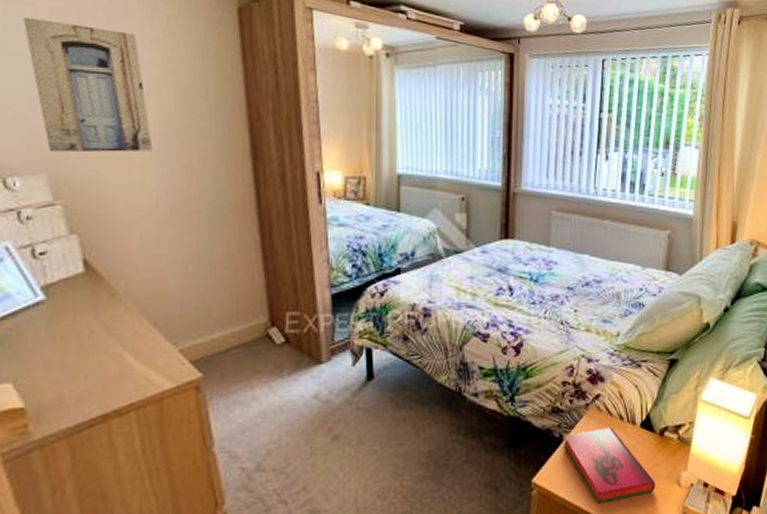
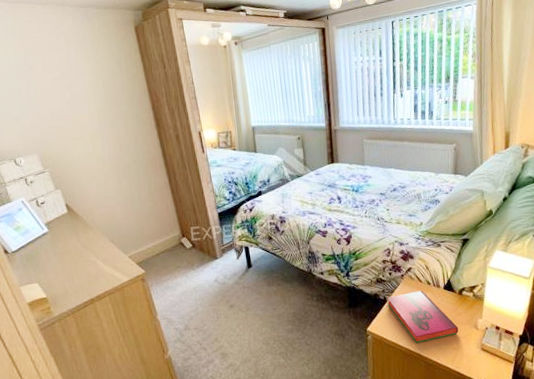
wall art: present [22,17,153,153] -> none [9,54,96,139]

